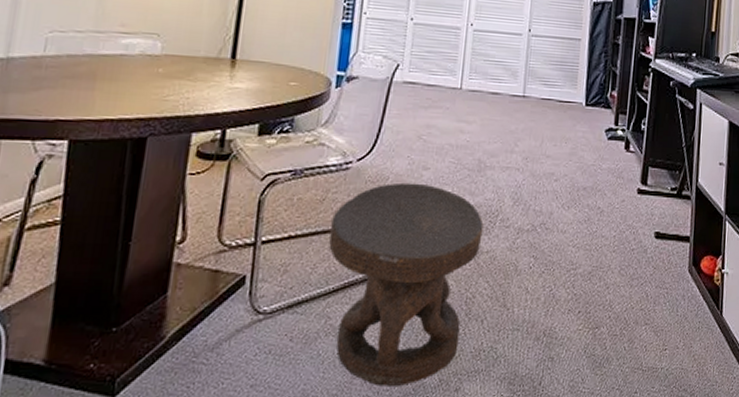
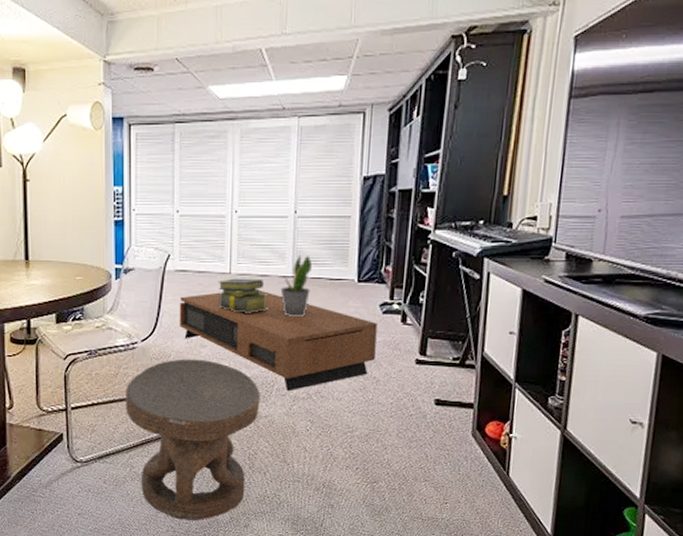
coffee table: none [401,108,603,223] -> present [179,290,377,392]
stack of books: none [446,94,499,133] -> present [218,278,269,313]
potted plant: none [510,74,544,140] -> present [280,254,313,318]

